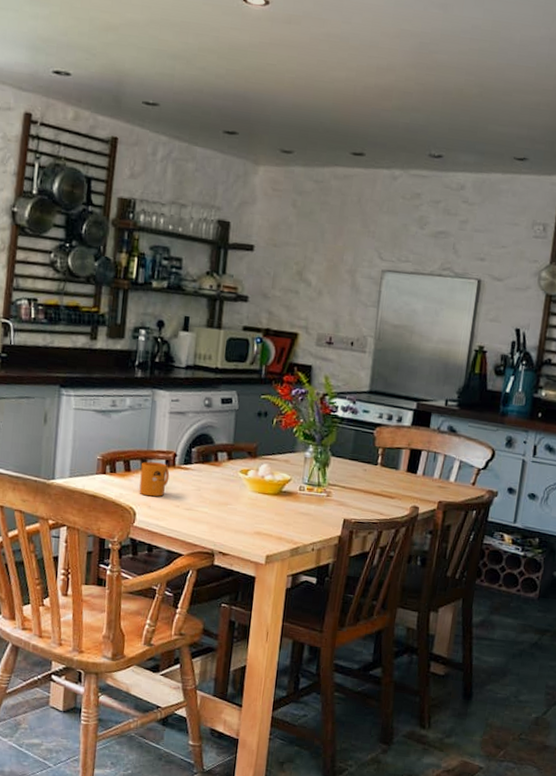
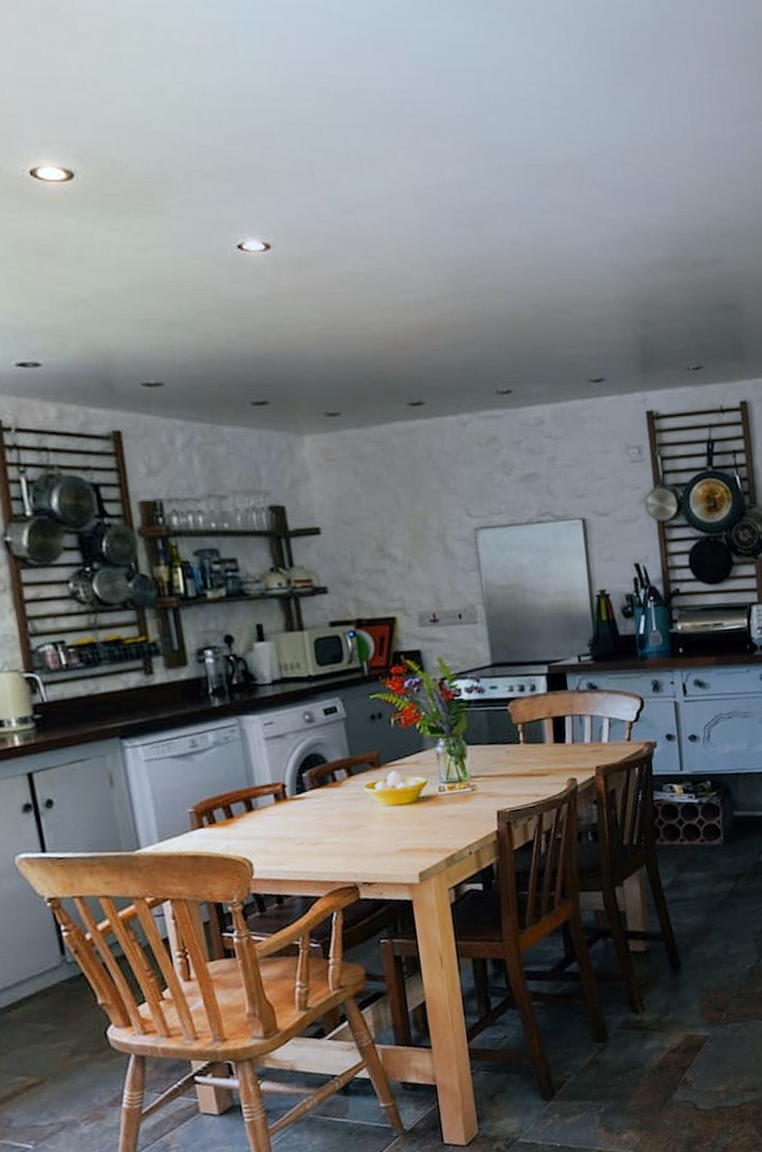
mug: present [139,461,170,497] -> none [245,798,284,841]

